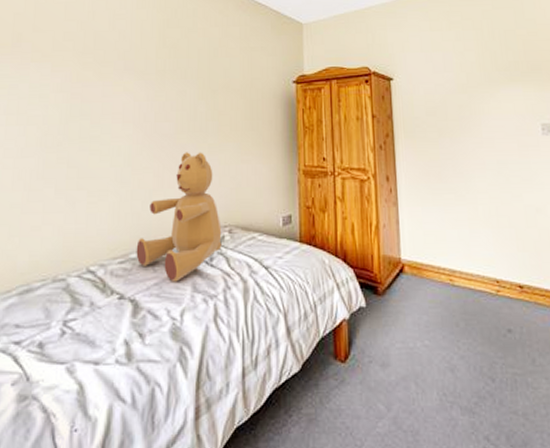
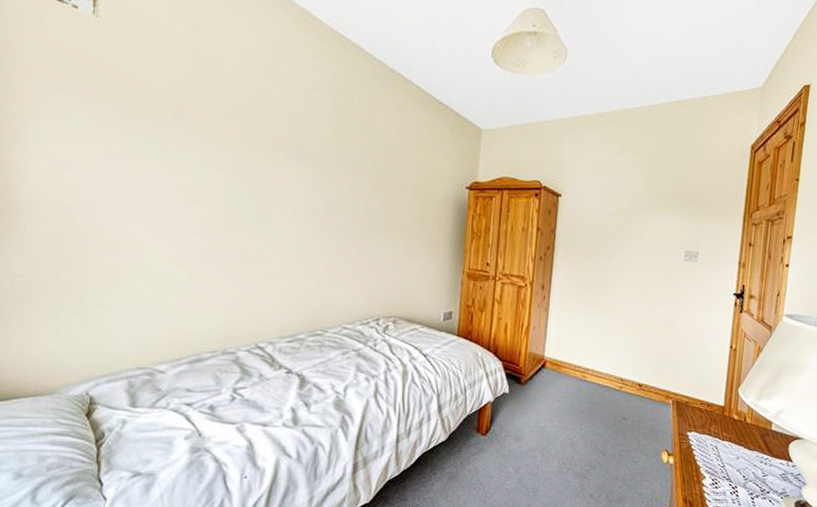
teddy bear: present [136,152,222,282] -> none [304,245,387,362]

